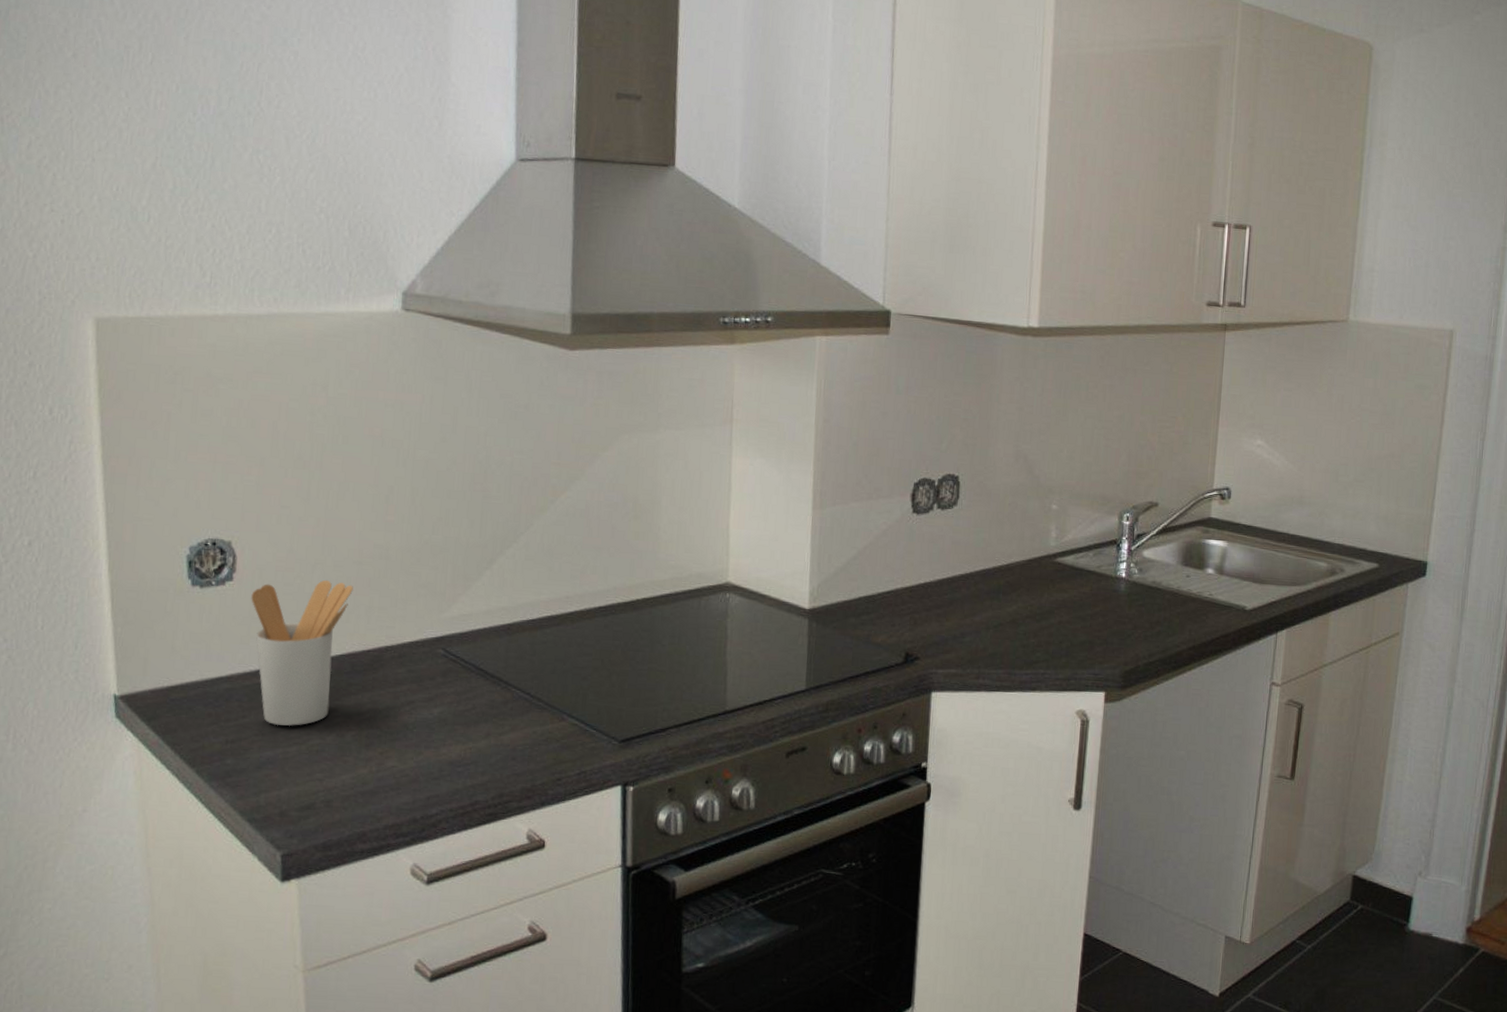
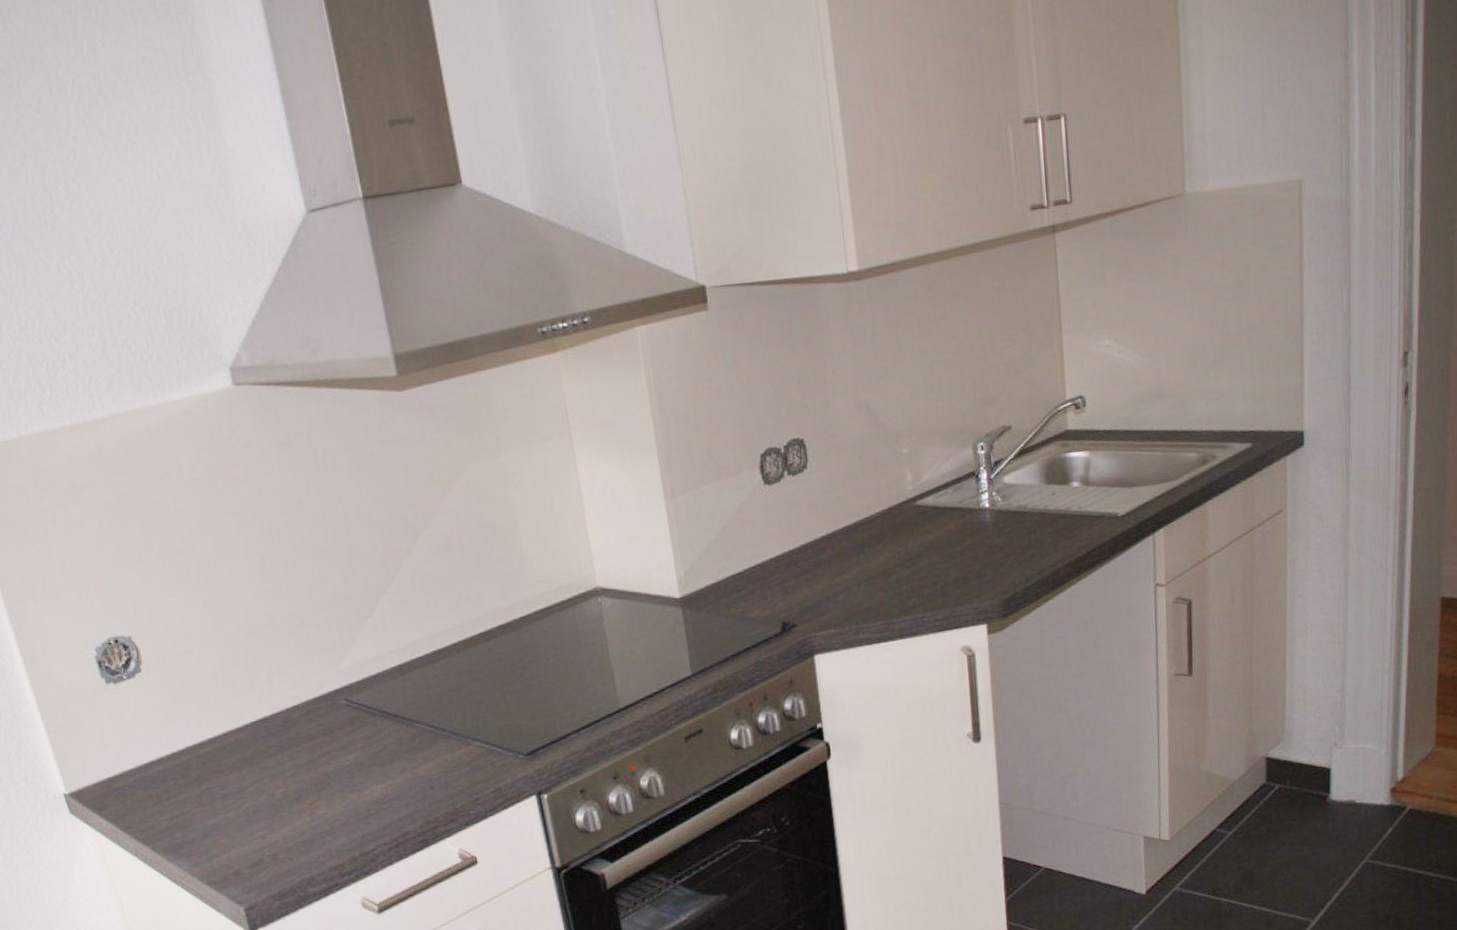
utensil holder: present [251,579,353,727] -> none [161,655,256,796]

